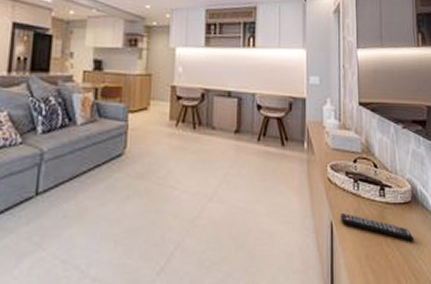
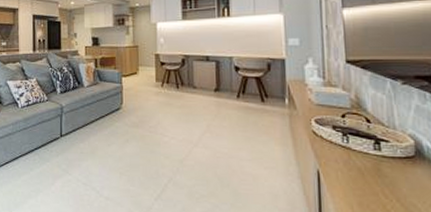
remote control: present [341,213,415,242] -> none [328,163,420,195]

